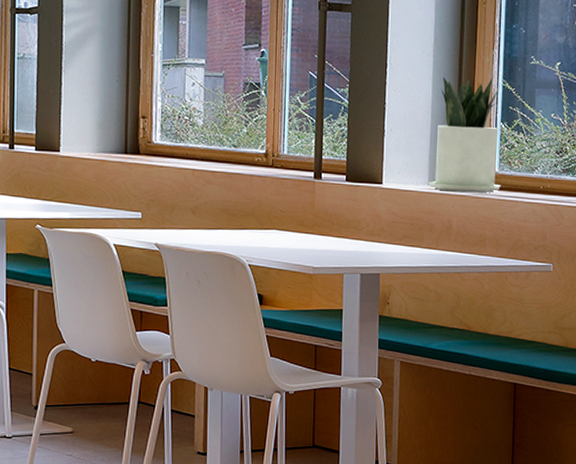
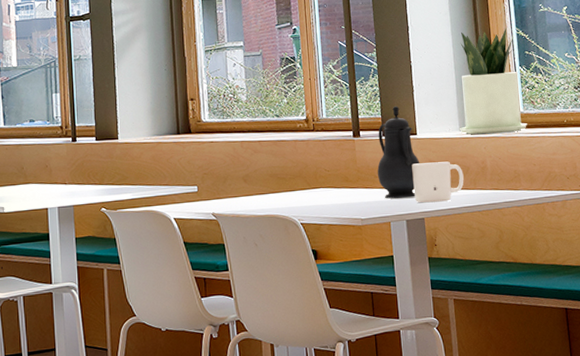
coffeepot: none [336,150,382,250] -> present [377,106,420,199]
mug: none [372,214,427,259] -> present [411,161,464,203]

